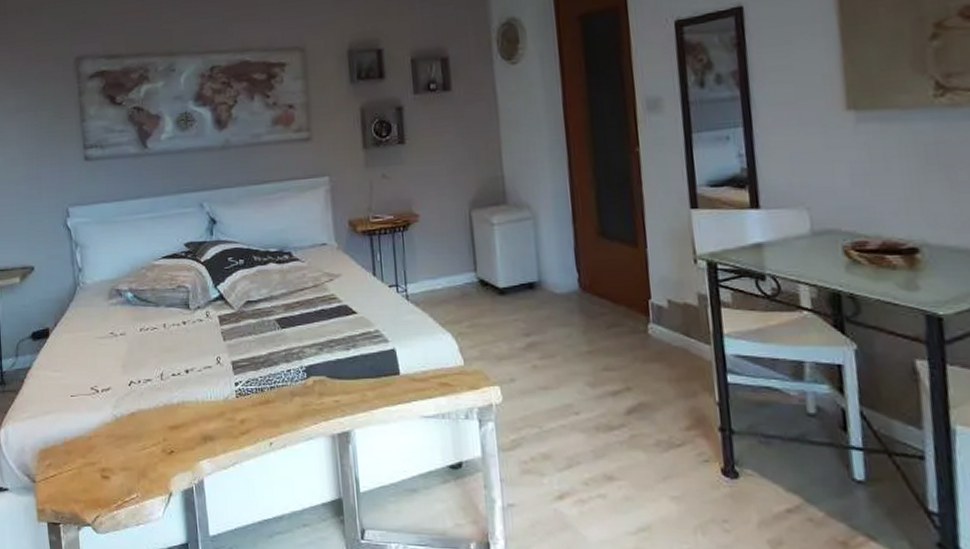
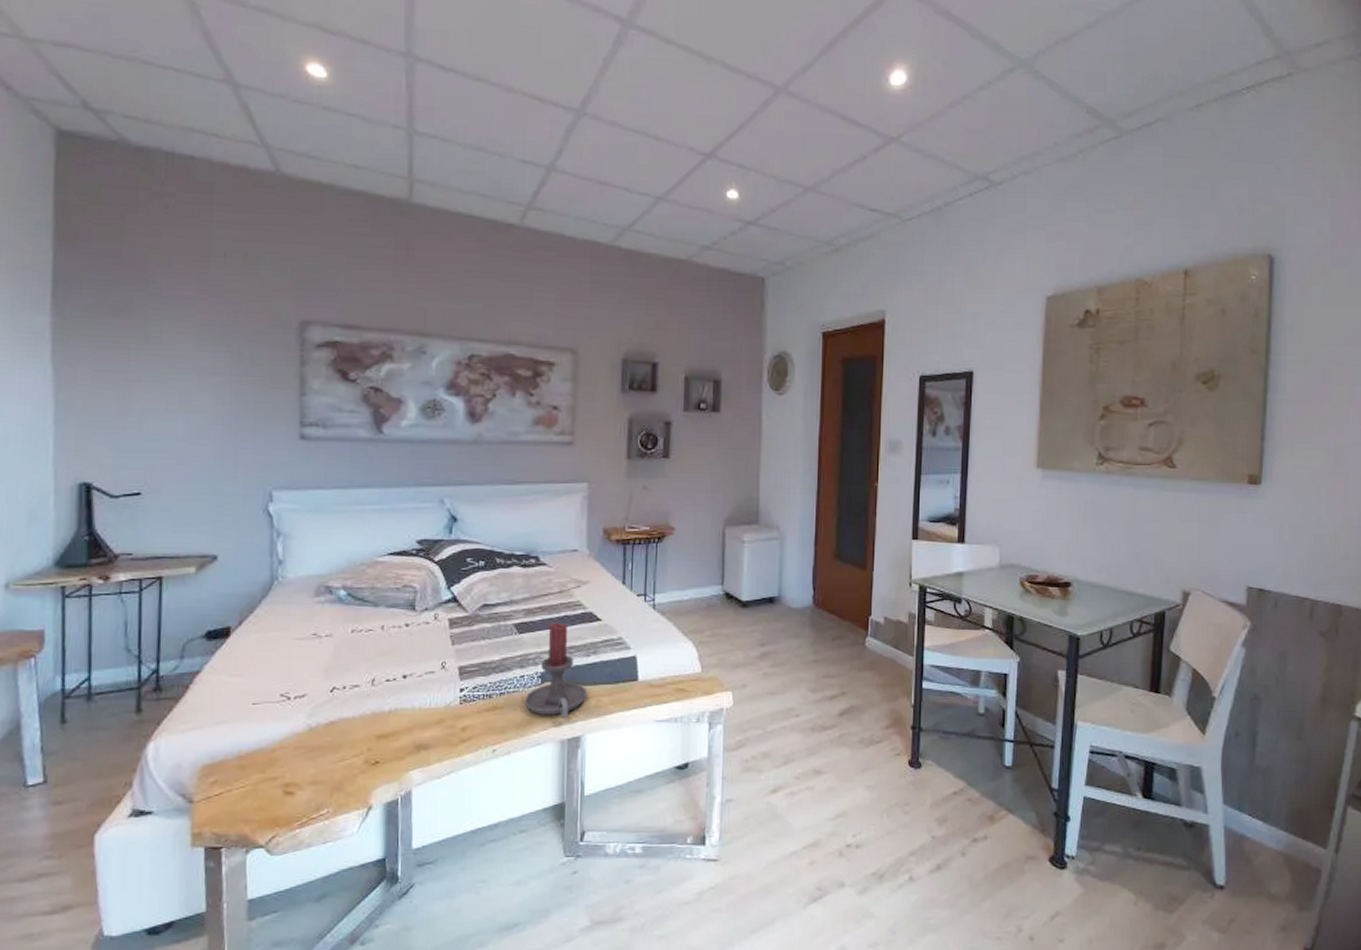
candle holder: none [293,317,352,413] -> present [524,622,588,719]

